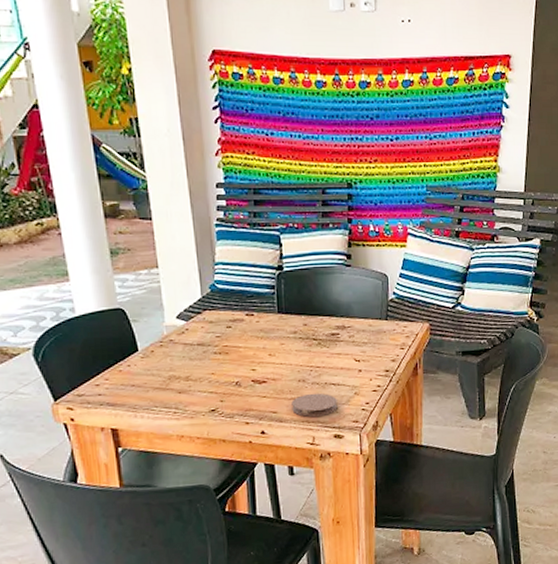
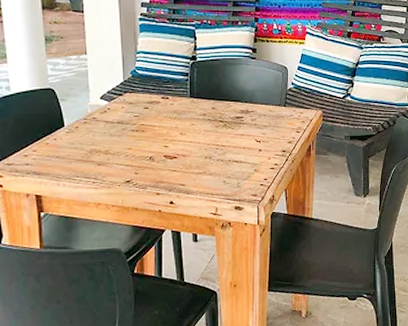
coaster: present [291,393,338,417] -> none [198,169,239,190]

